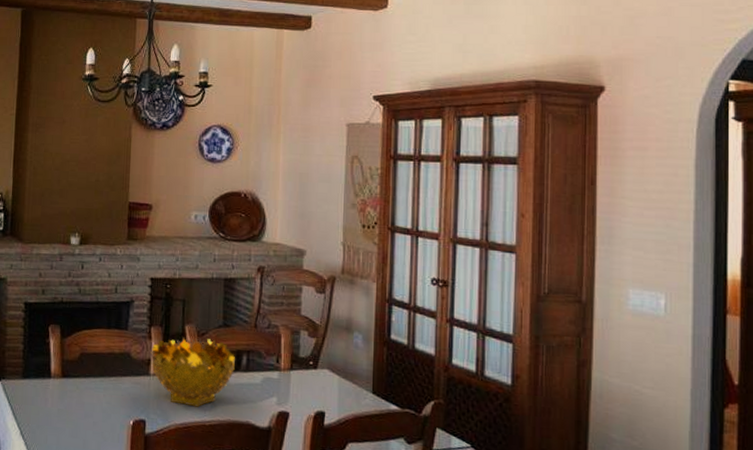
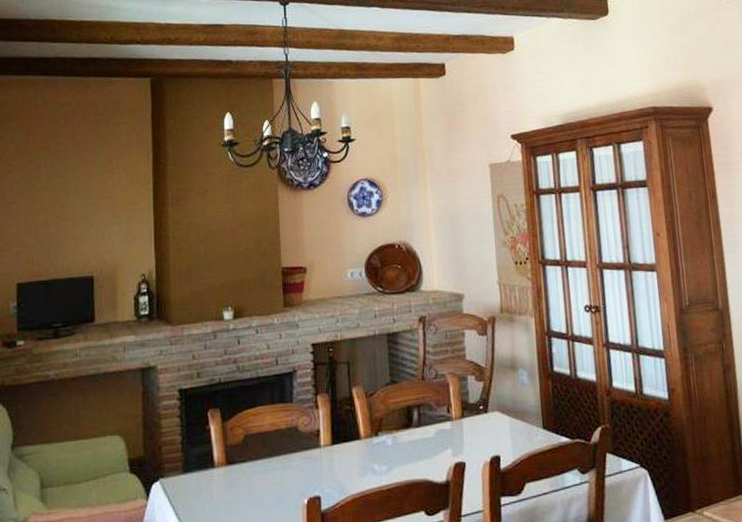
decorative bowl: present [150,337,236,407] -> none [319,398,407,473]

